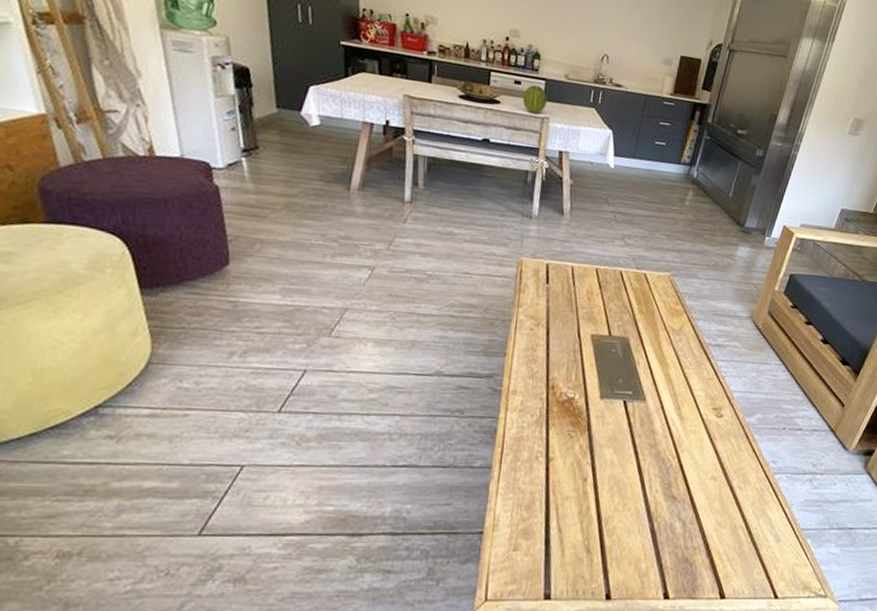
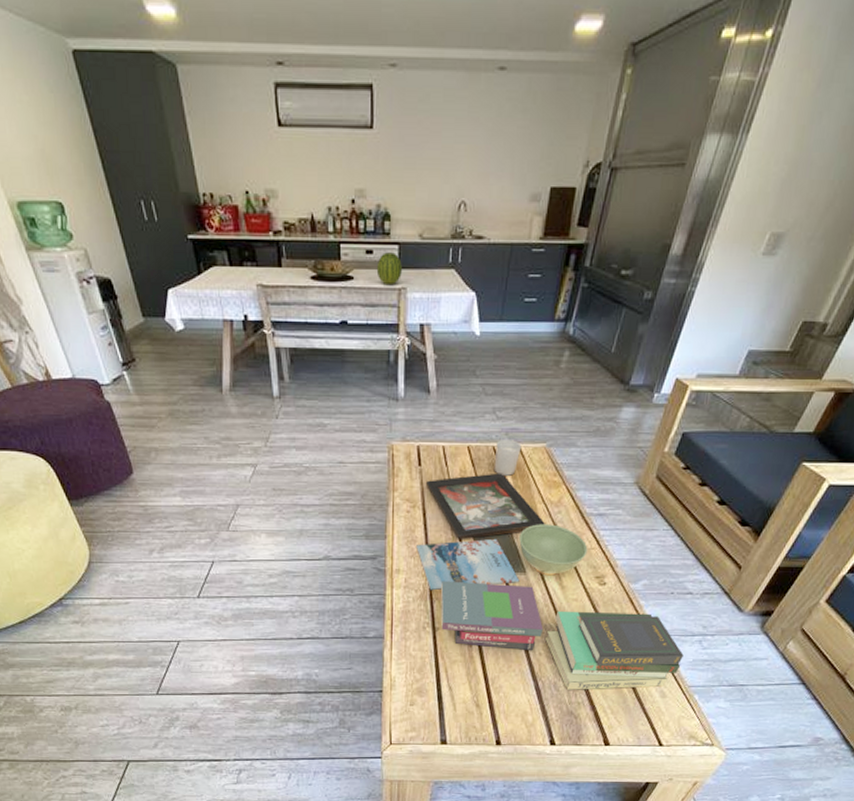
magazine: none [536,363,640,416] -> present [416,538,520,591]
decorative tray: none [551,297,667,362] -> present [425,473,545,539]
books: none [555,405,661,486] -> present [440,580,544,650]
candle holder: none [619,265,647,301] -> present [493,440,522,476]
bowl: none [641,351,706,405] -> present [519,524,588,576]
books: none [662,443,796,533] -> present [544,610,684,690]

